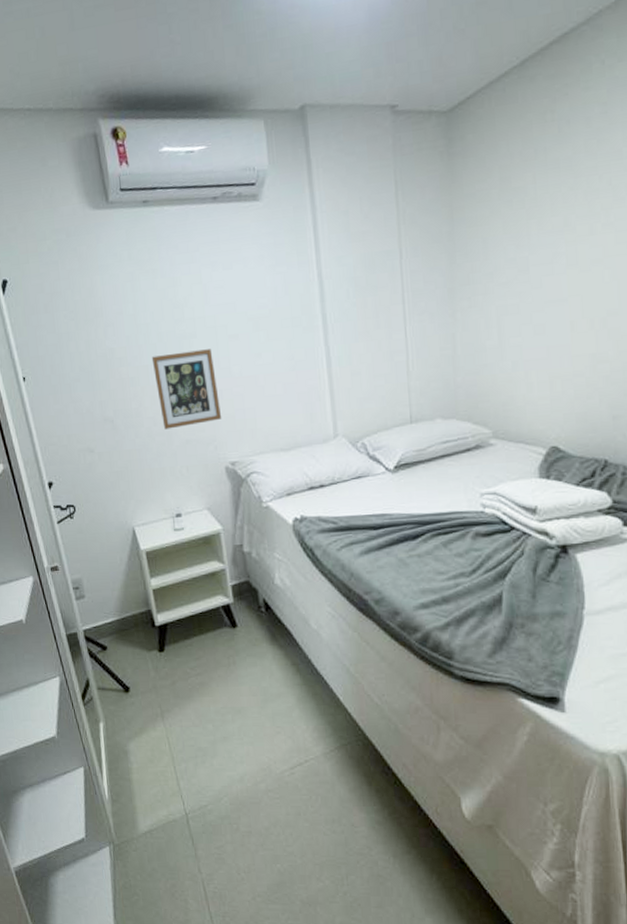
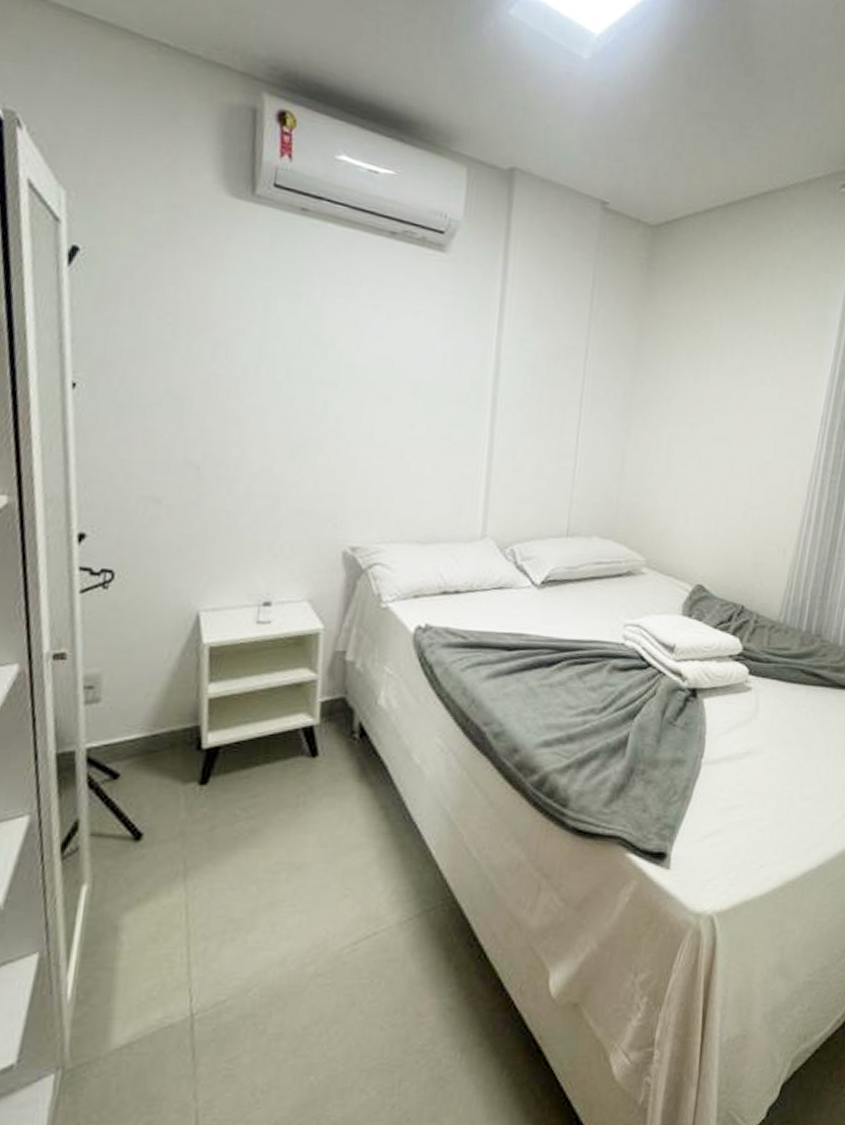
picture frame: present [151,349,222,430] -> none [270,397,354,493]

